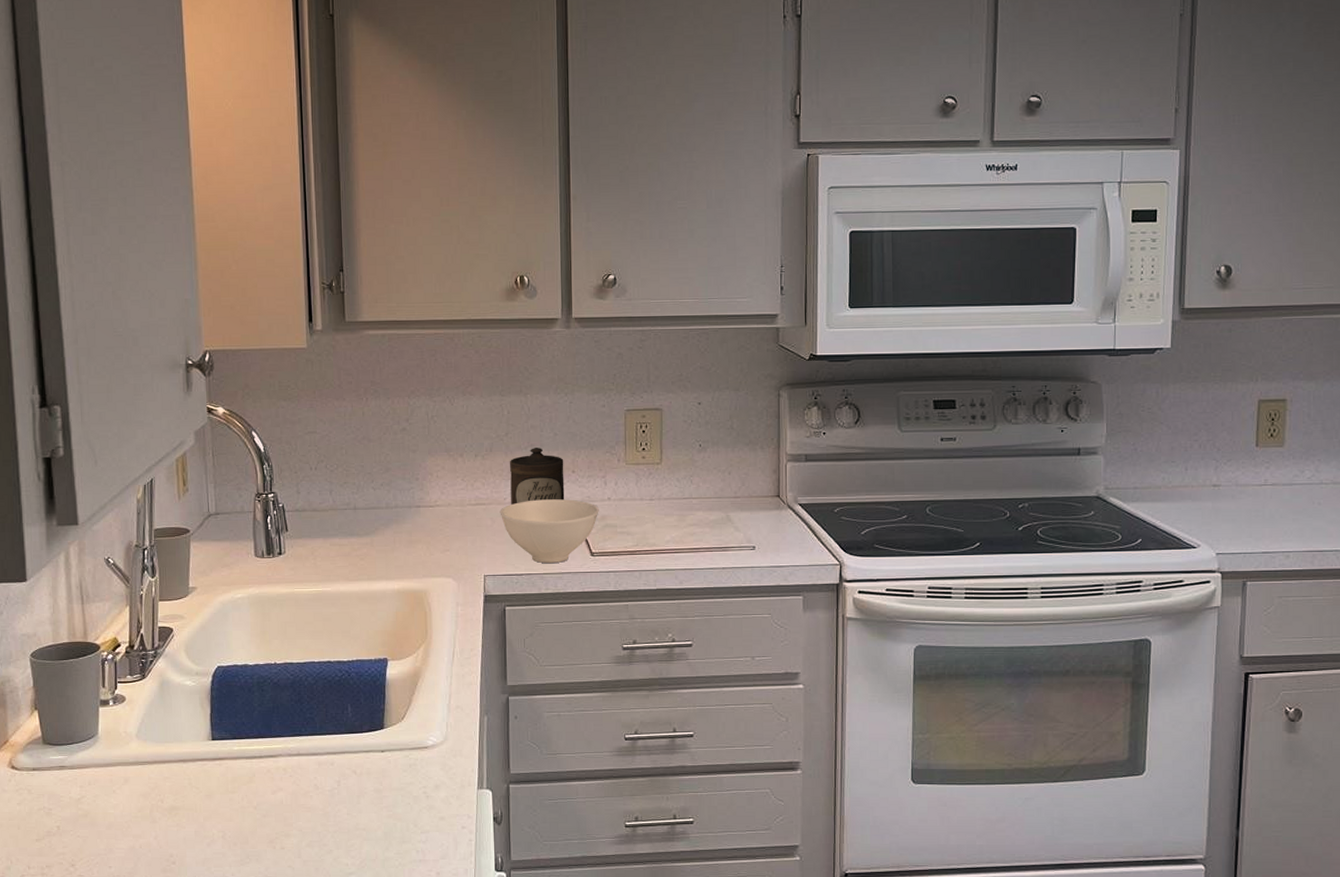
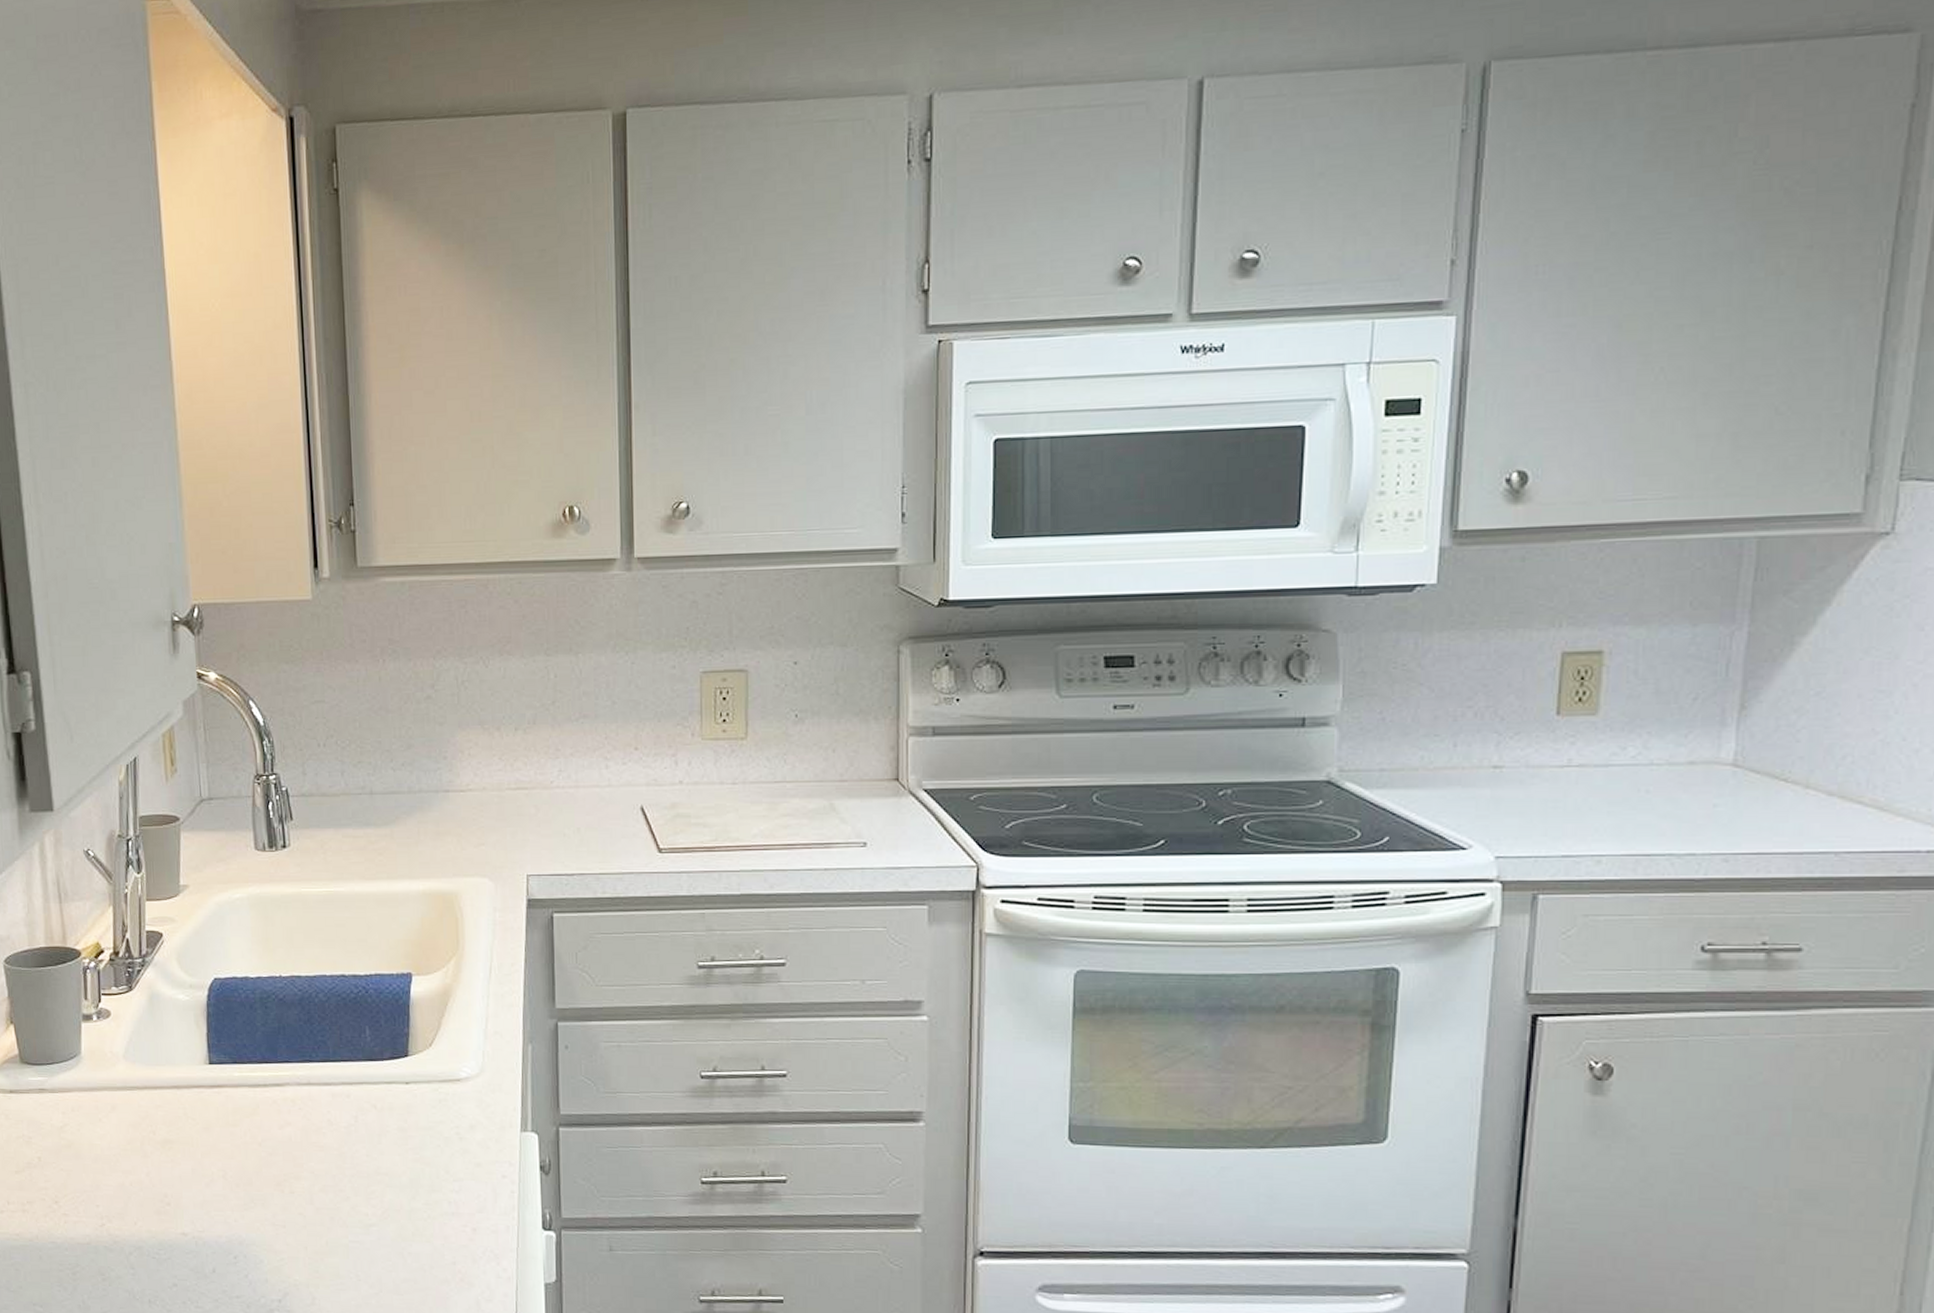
bowl: present [500,499,599,564] -> none [545,783,668,862]
canister: present [509,448,565,505] -> none [556,719,626,789]

